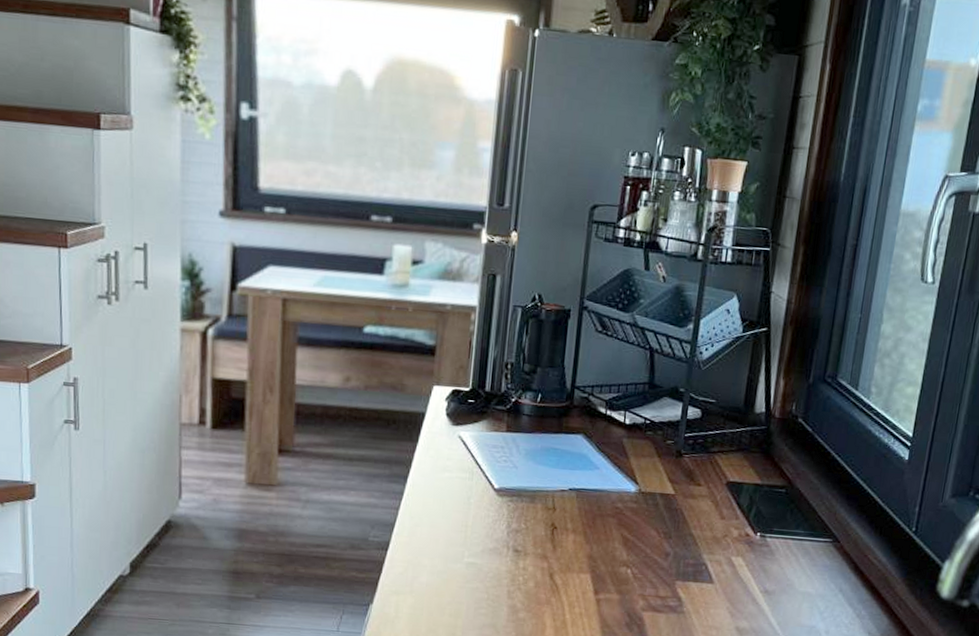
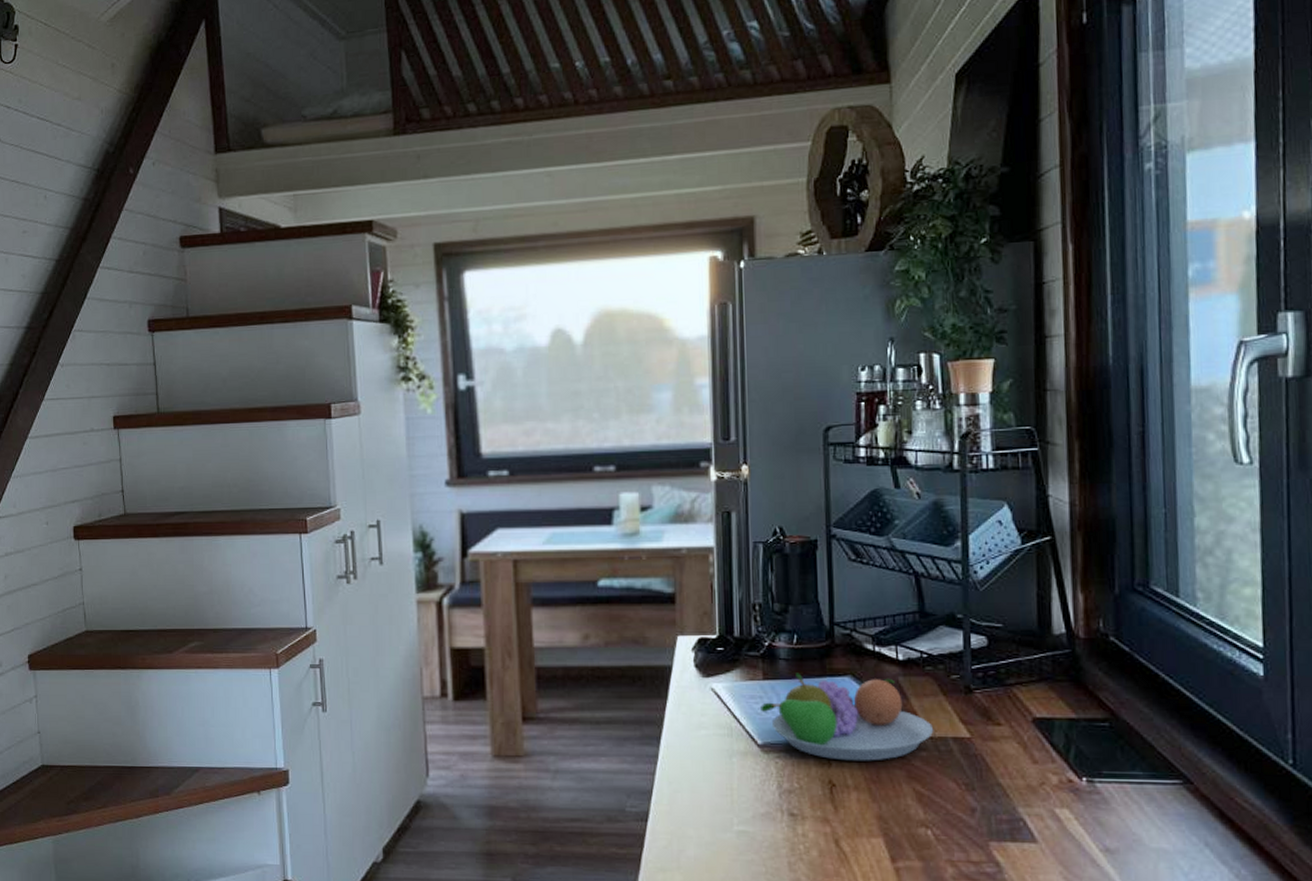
fruit bowl: none [501,428,646,509] -> present [761,673,934,761]

